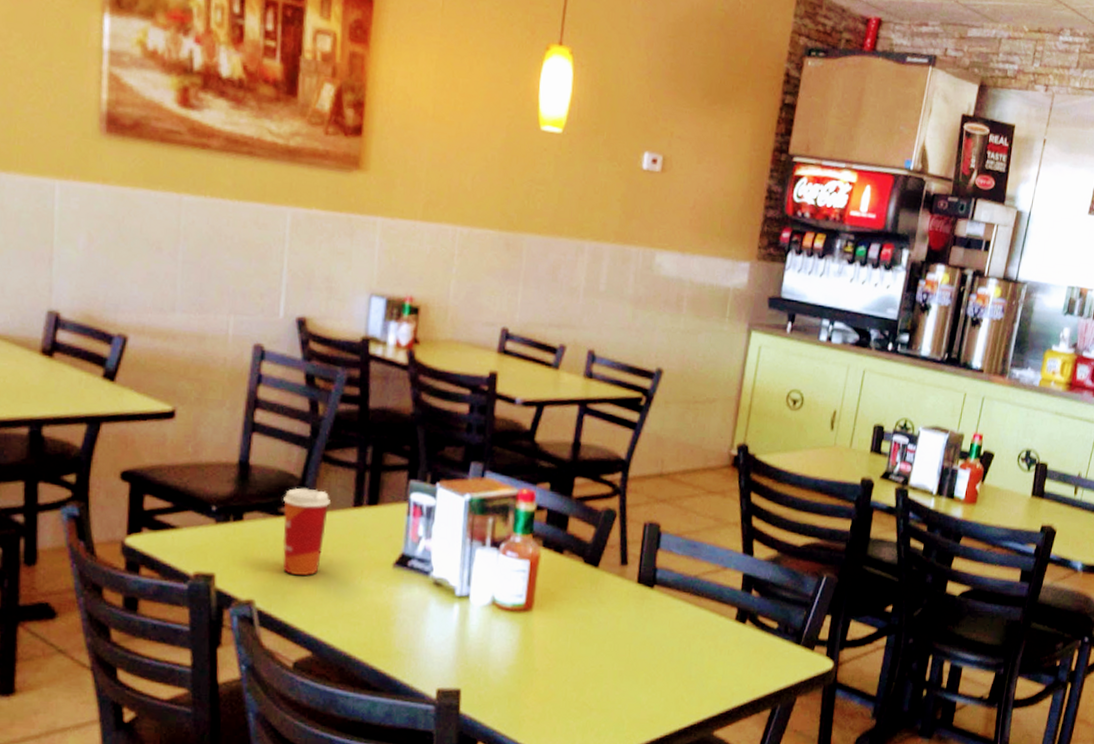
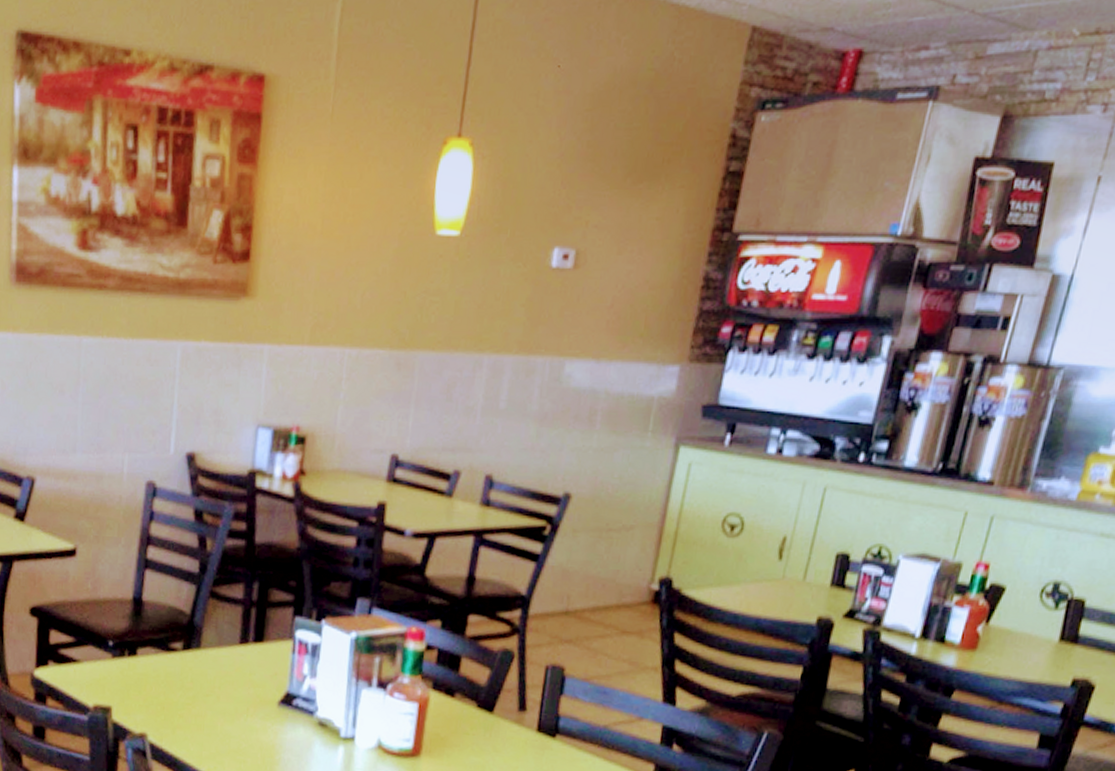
paper cup: present [282,487,330,575] -> none [172,623,218,711]

